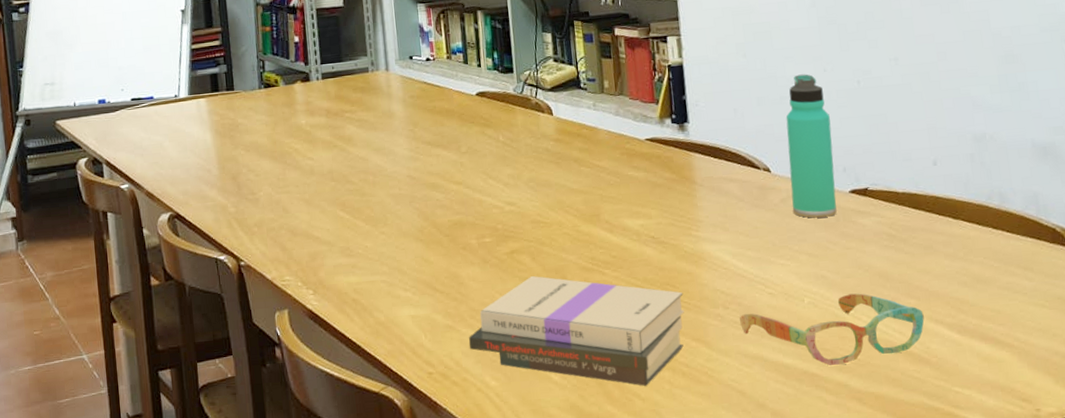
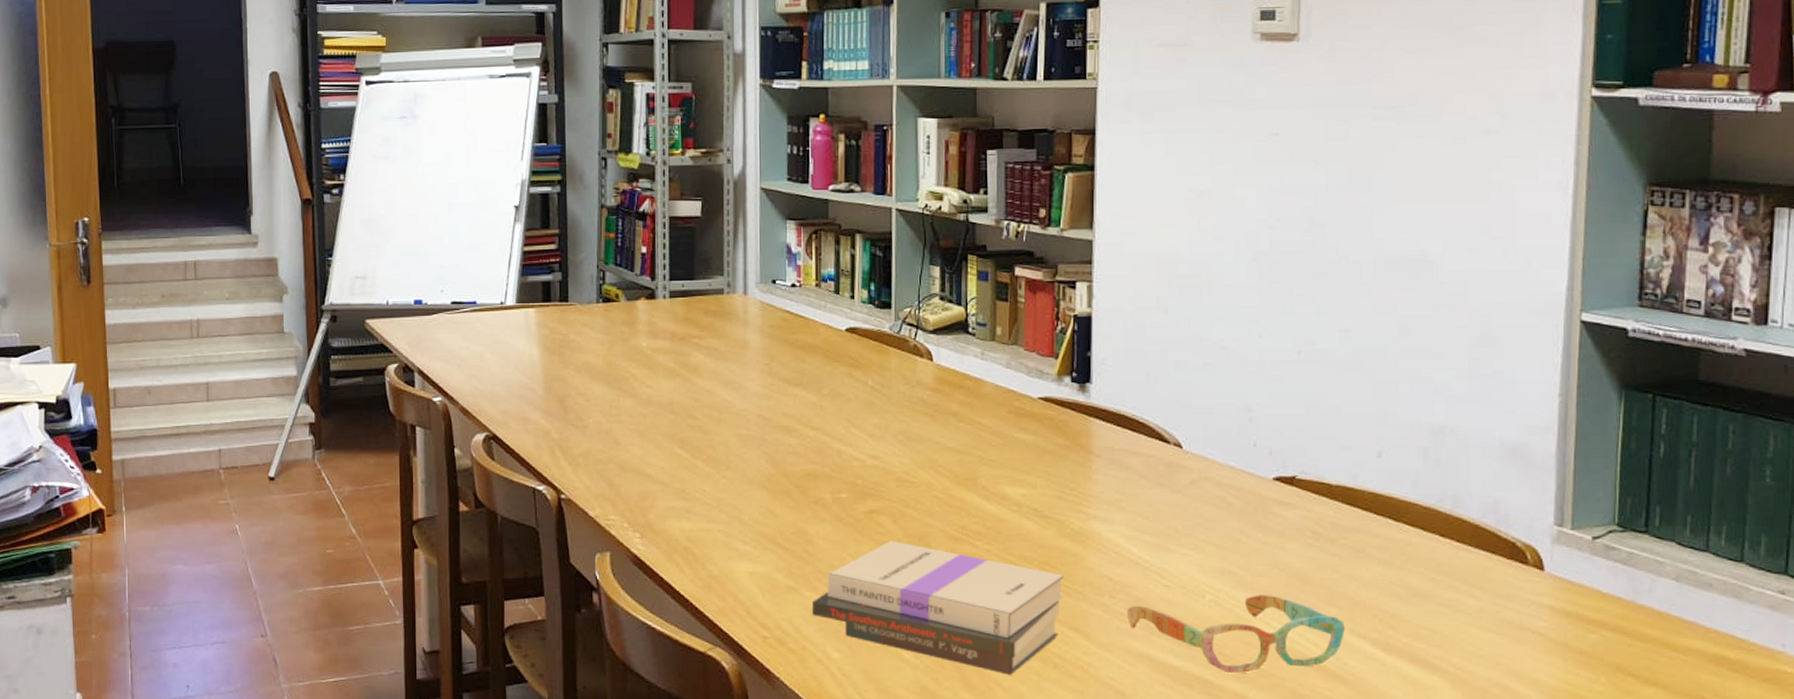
thermos bottle: present [785,74,837,218] -> none [1203,338,1260,505]

